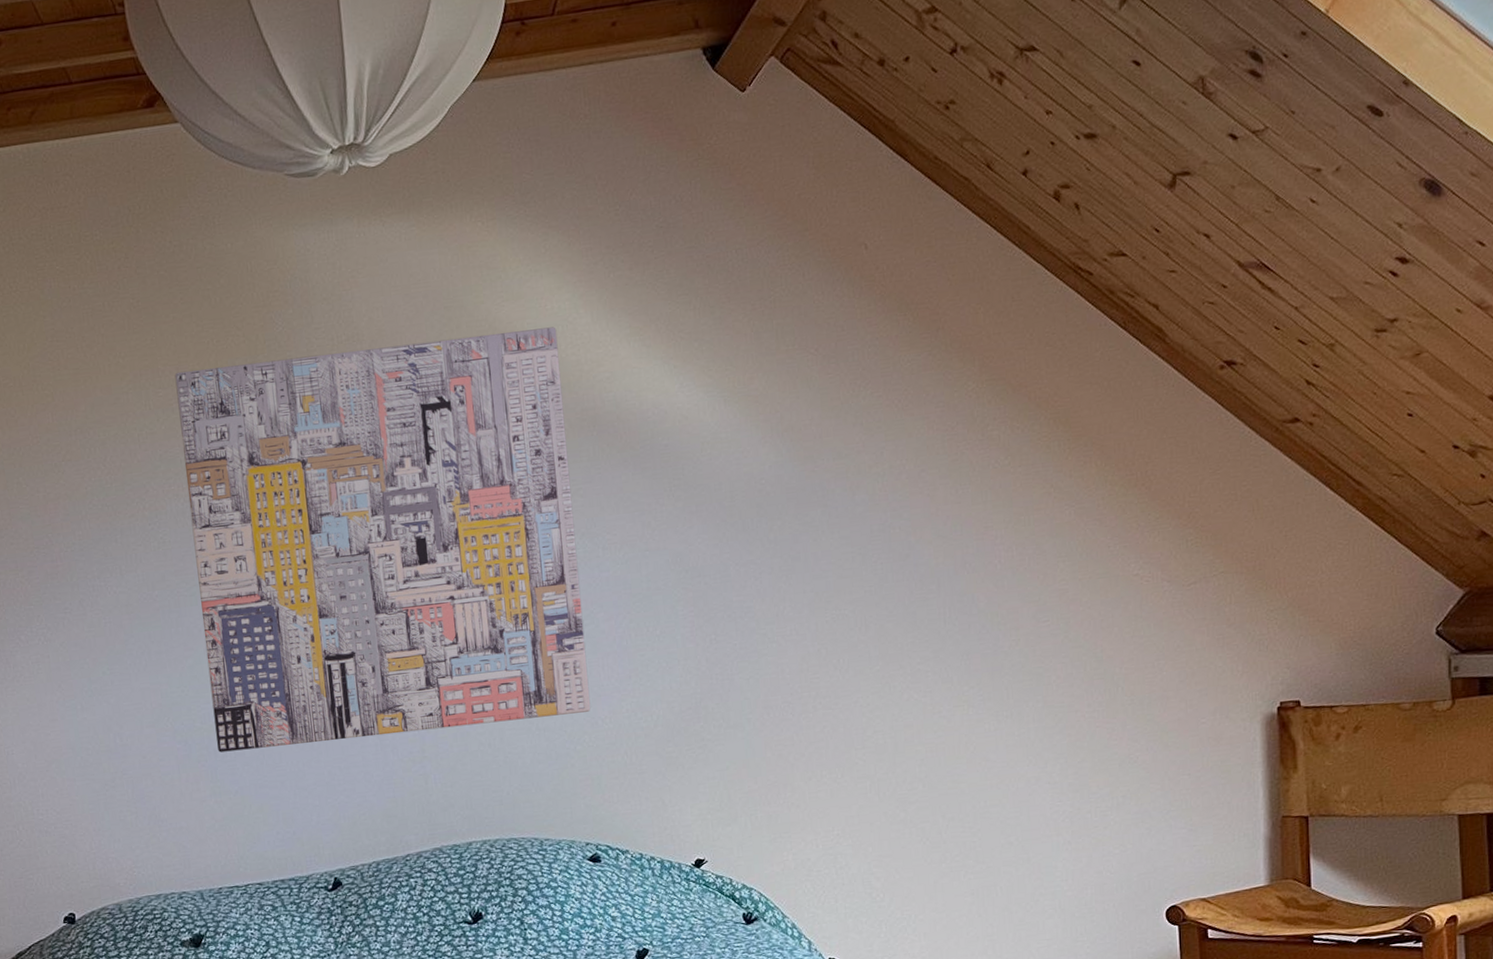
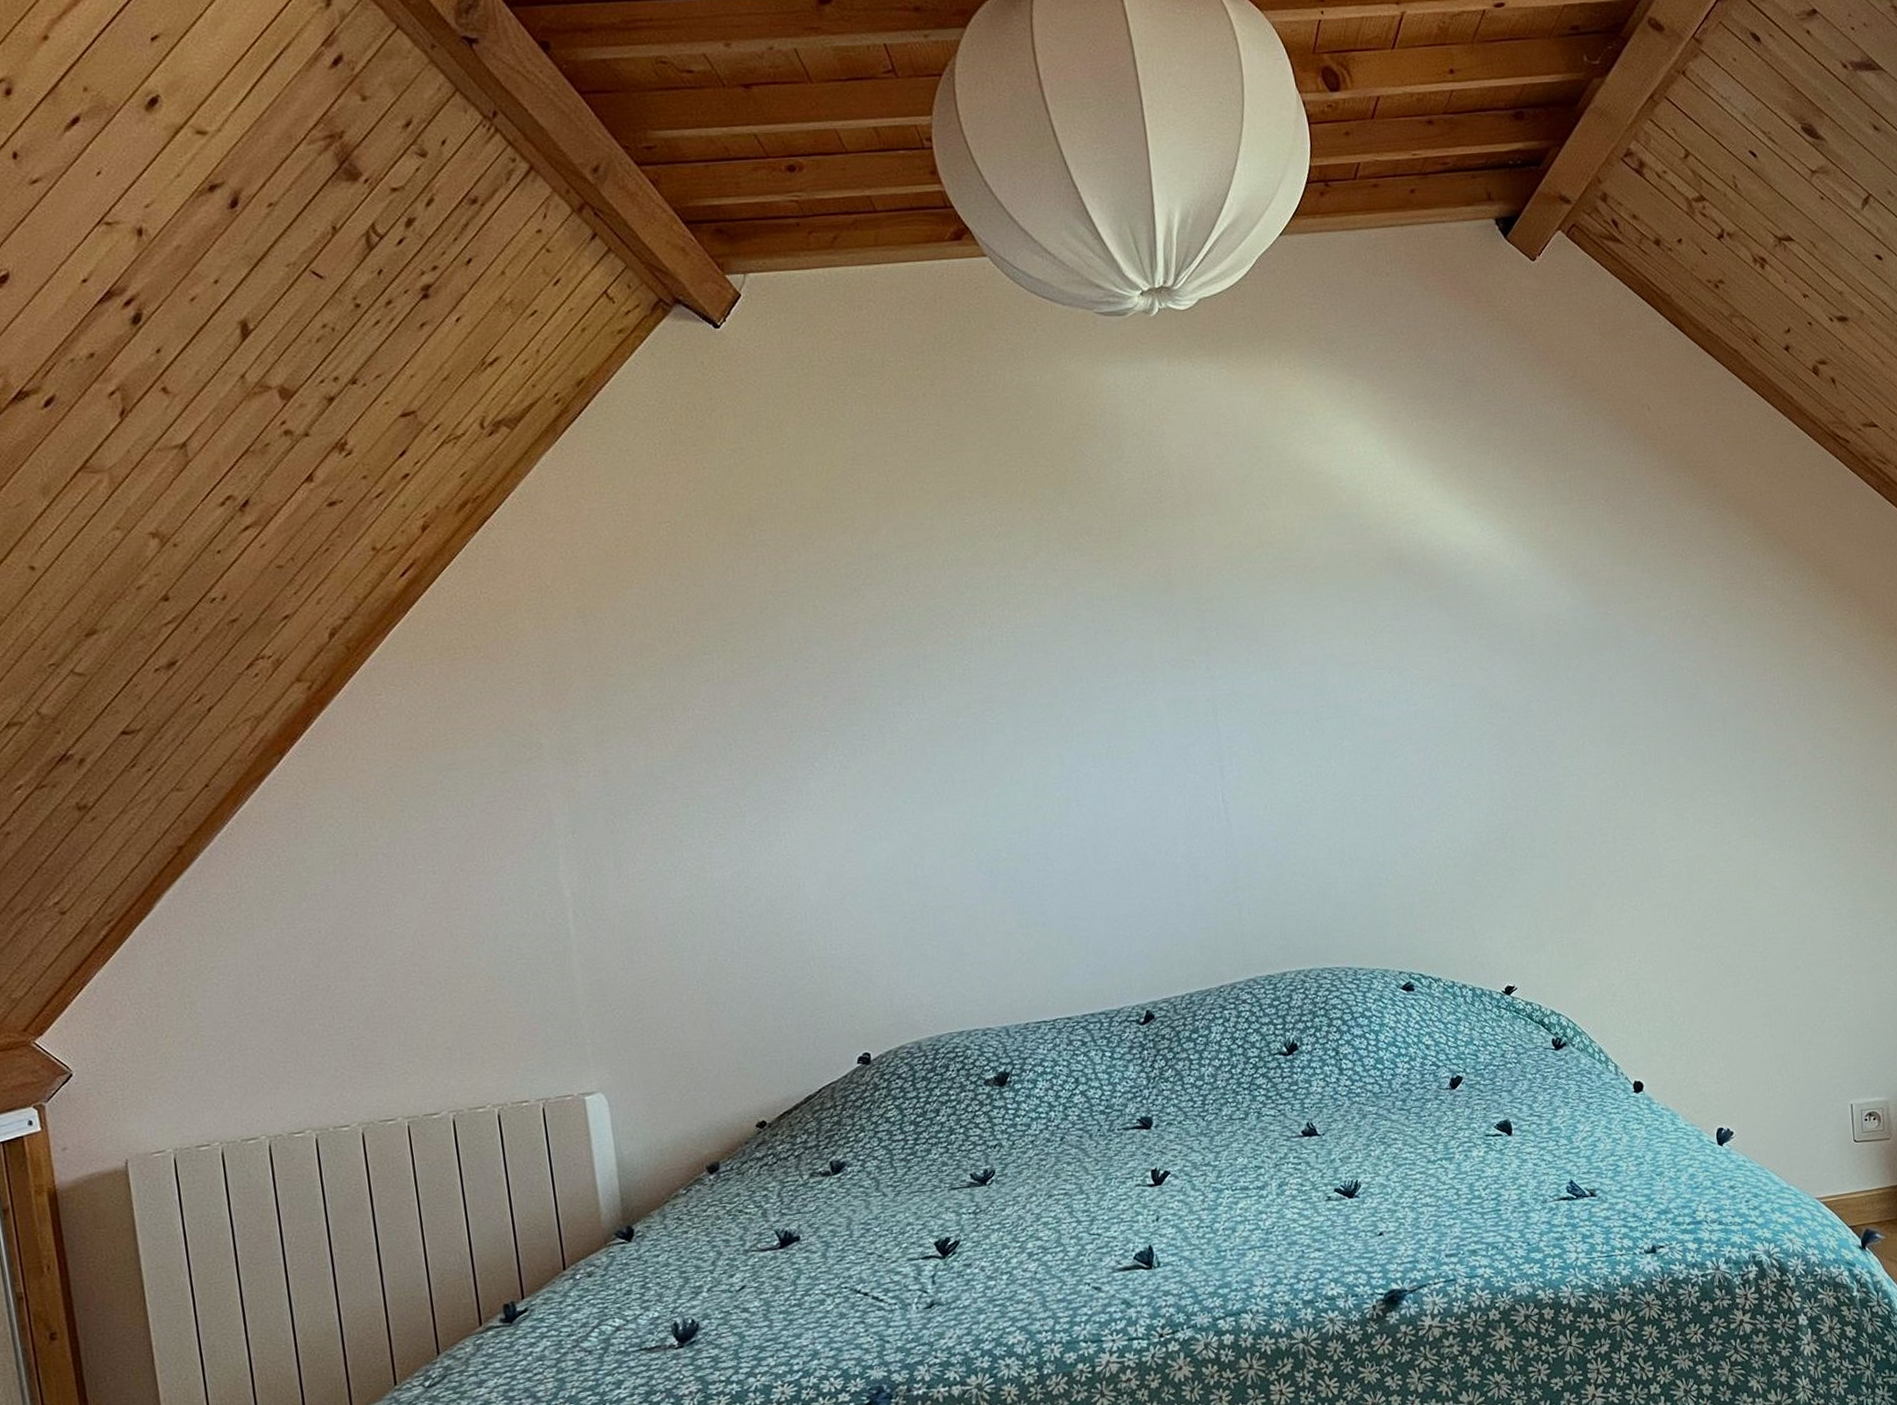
wall art: present [174,326,591,753] -> none [981,470,1402,884]

